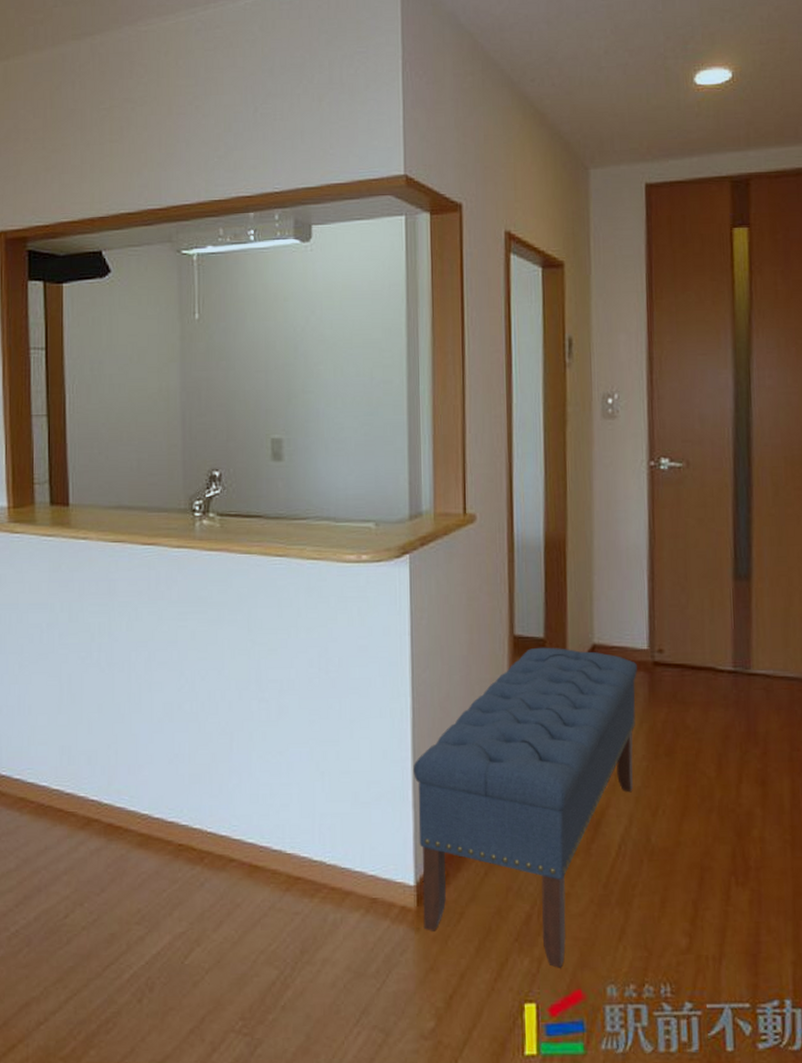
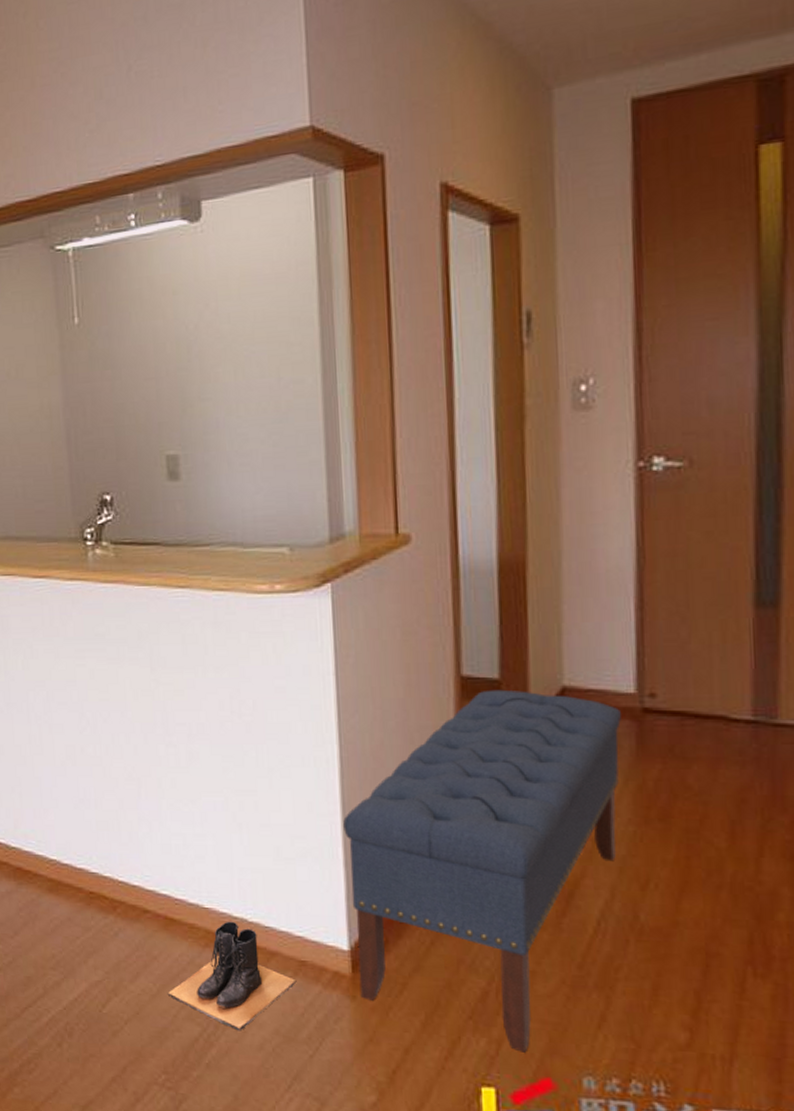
boots: none [248,864,368,971] -> present [167,921,297,1031]

